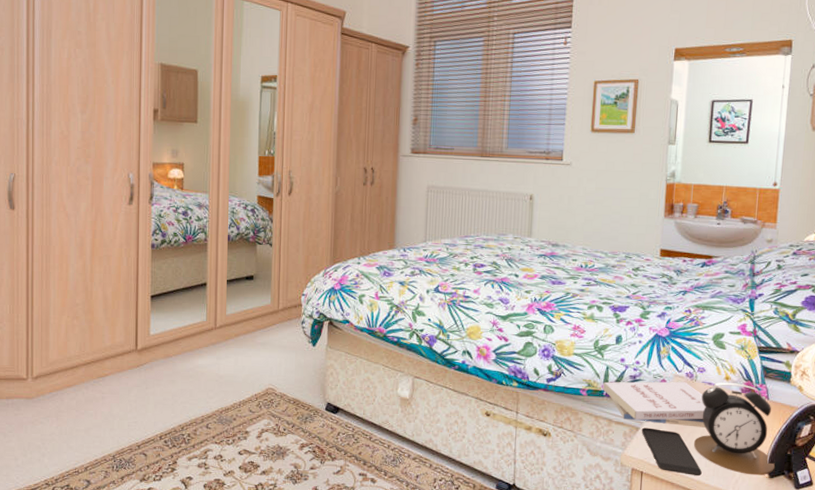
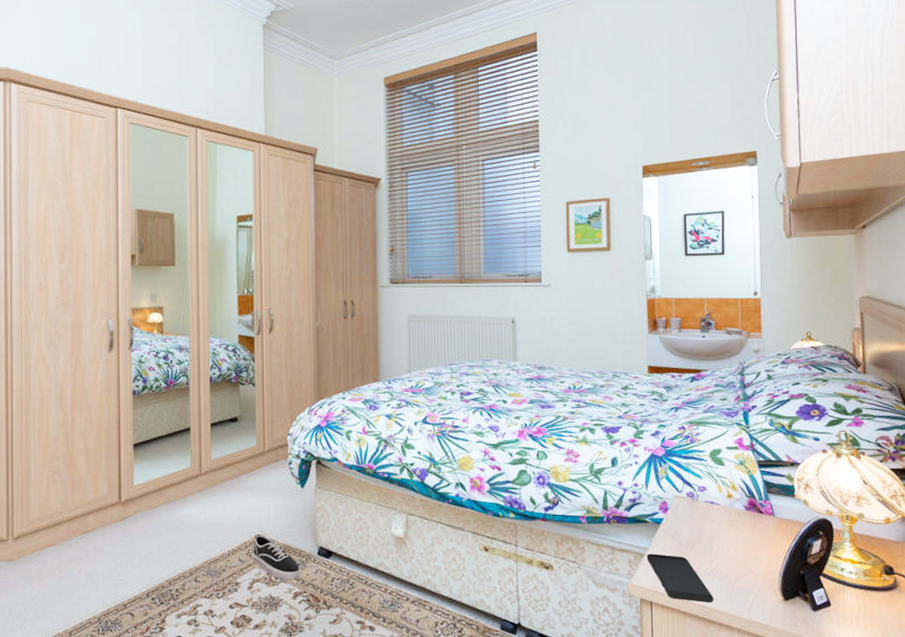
shoe: none [262,387,308,432] -> present [252,533,301,581]
books: present [603,381,706,428] -> none [602,502,712,550]
alarm clock: present [693,382,775,476] -> none [702,500,789,599]

